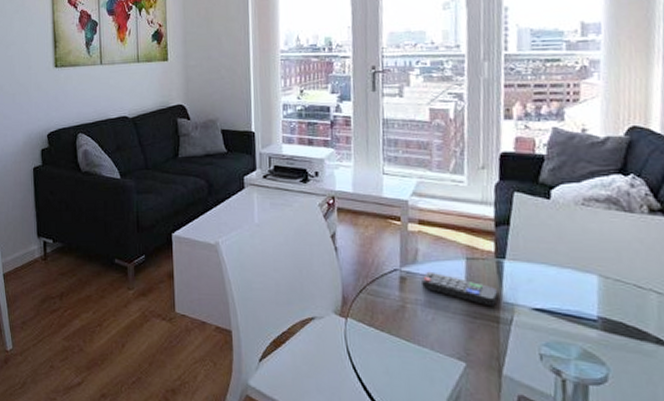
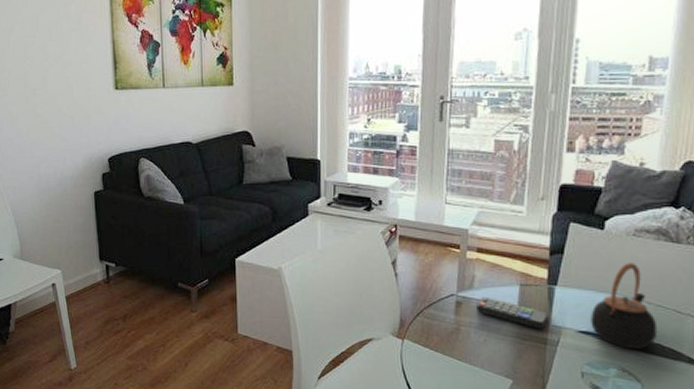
teapot: none [544,233,619,328] -> present [591,262,658,349]

